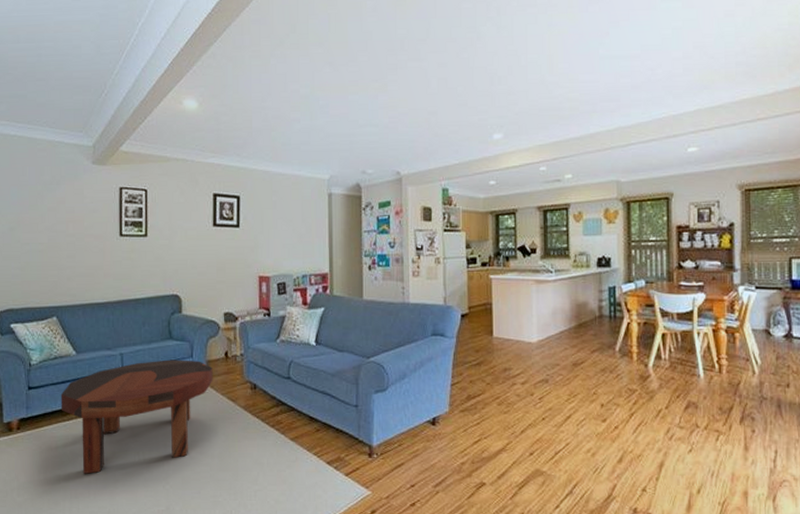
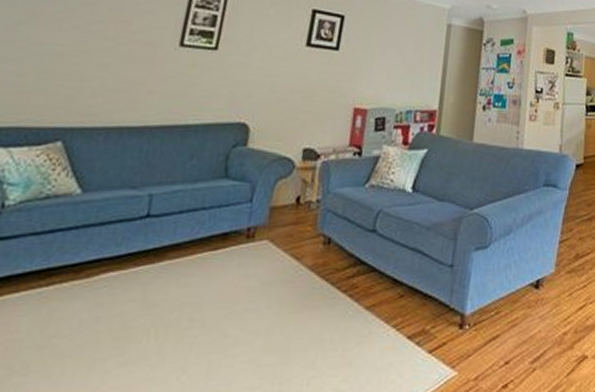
coffee table: present [60,359,213,475] -> none [38,204,277,366]

